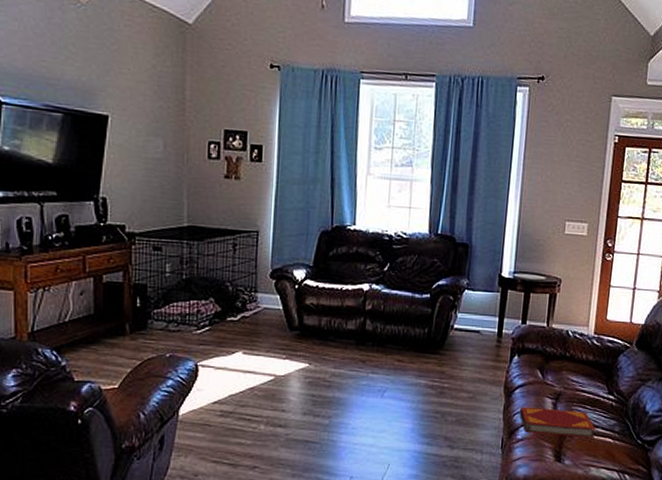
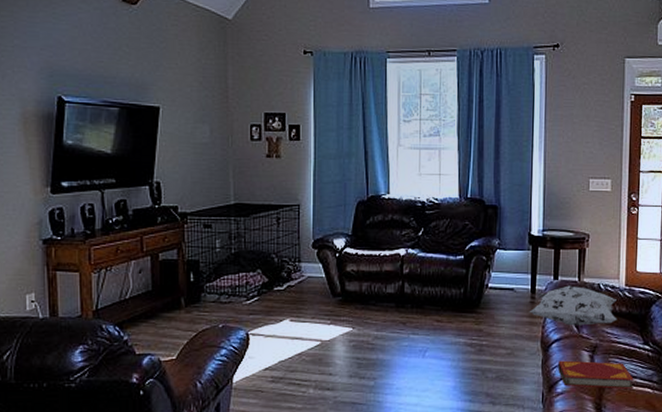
decorative pillow: none [494,330,584,373] -> present [529,285,617,326]

